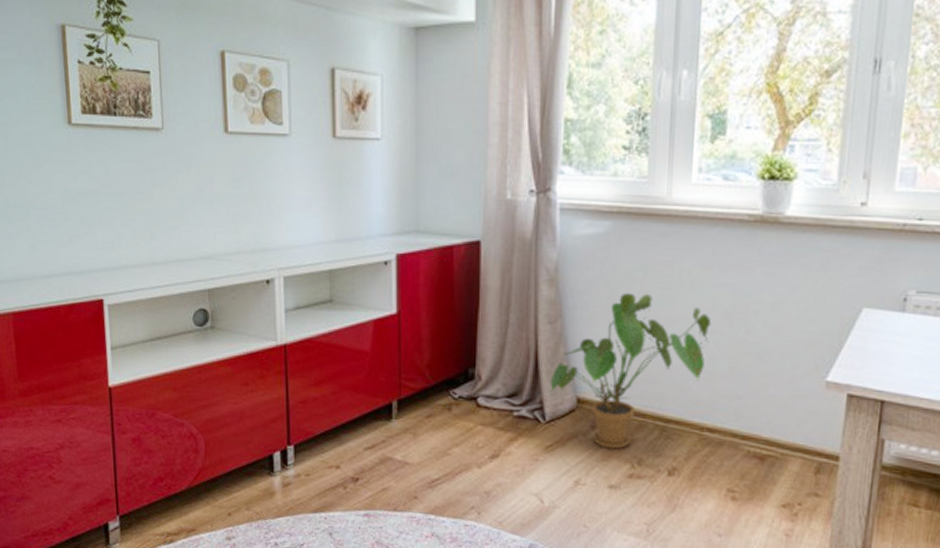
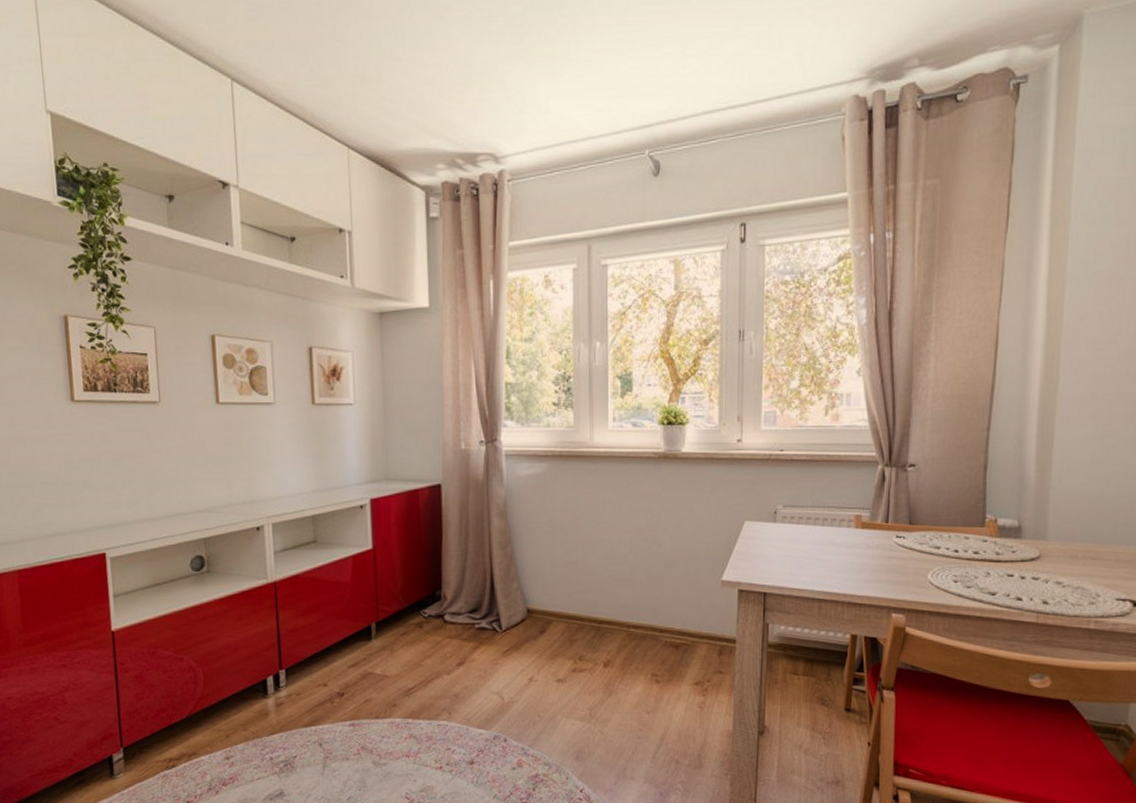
house plant: present [550,292,712,450] -> none [504,519,631,649]

